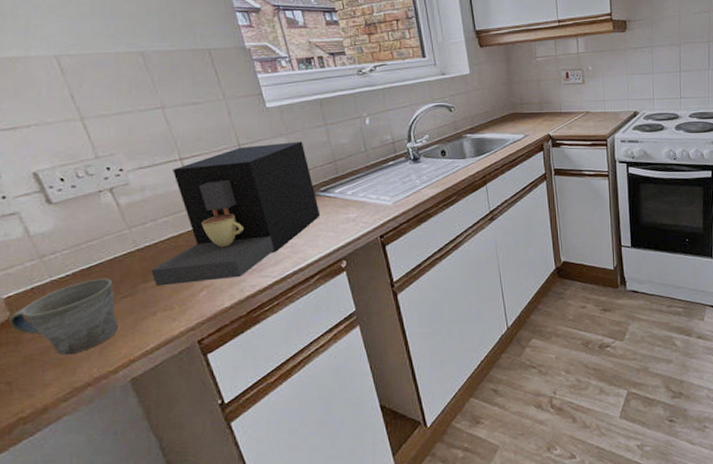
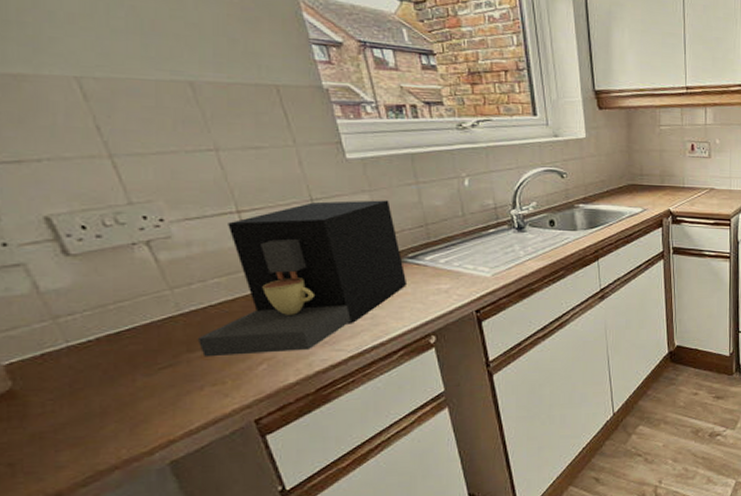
mug: present [10,278,118,355] -> none [12,345,155,433]

